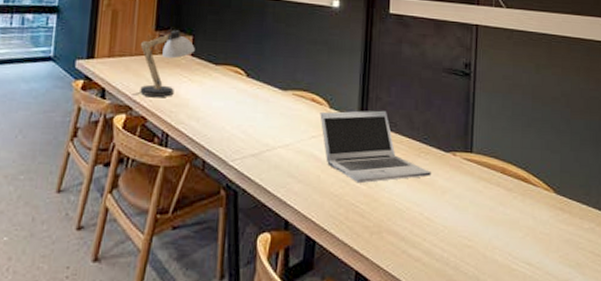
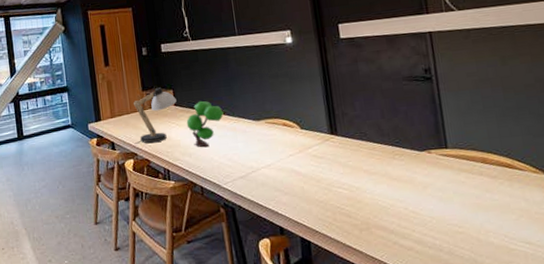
plant: none [201,55,249,113] -> present [186,100,225,148]
laptop: present [320,110,431,184] -> none [293,123,409,189]

